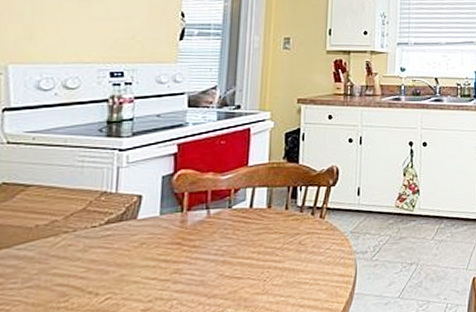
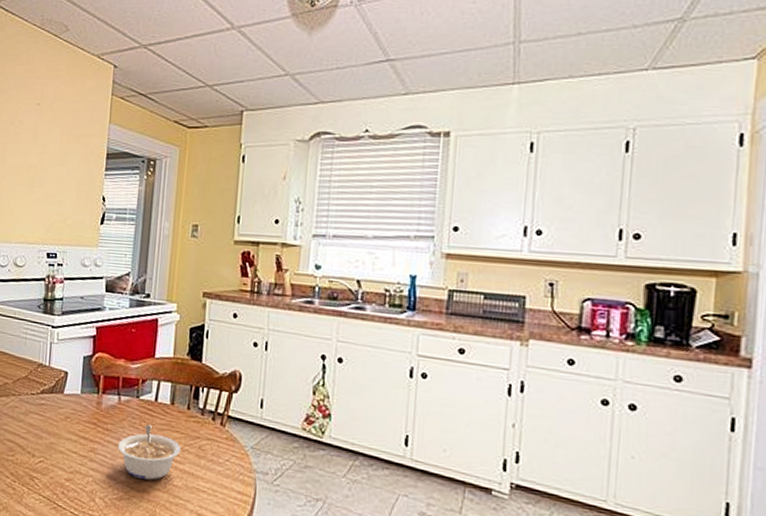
legume: none [208,232,280,288] -> present [118,424,181,480]

